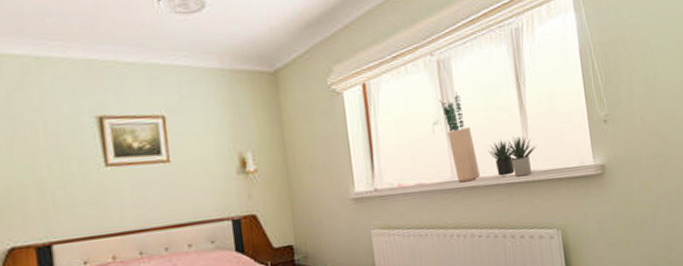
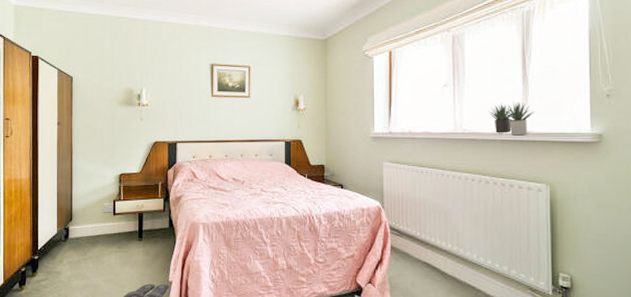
vase: present [439,91,480,183] -> none [451,61,479,135]

